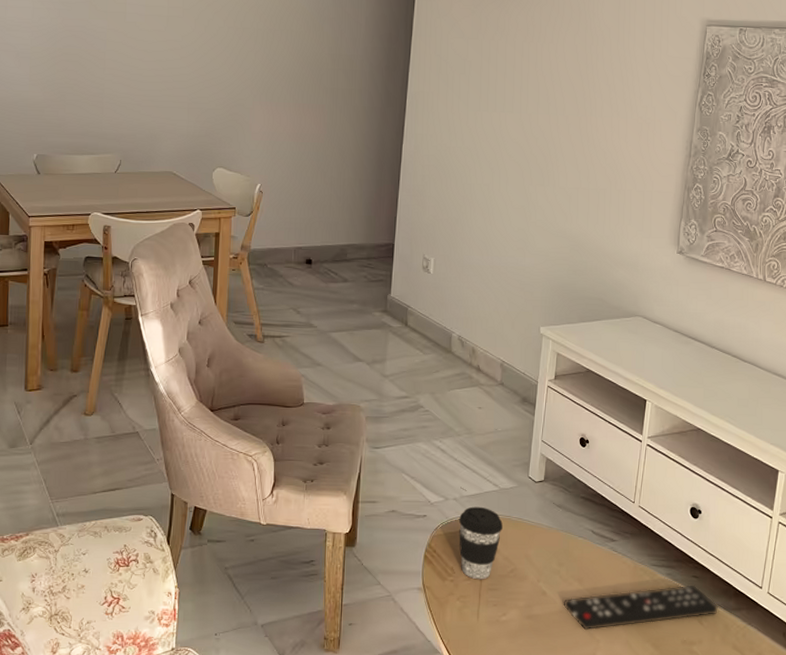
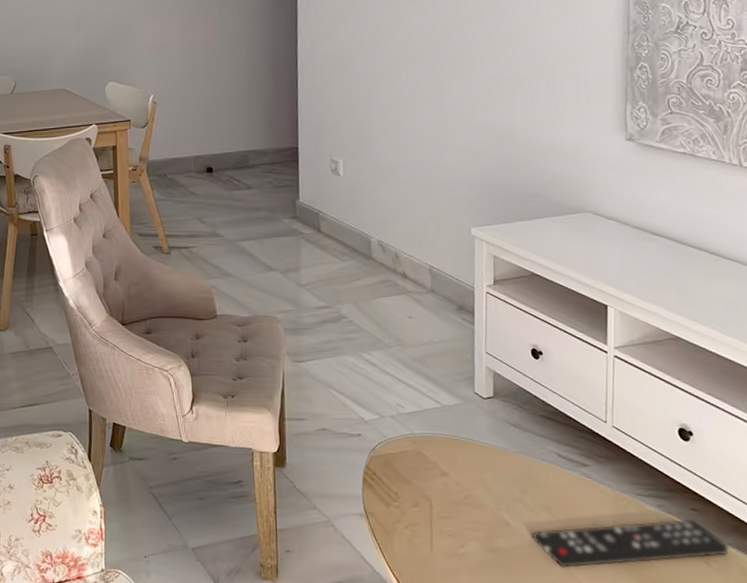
coffee cup: present [458,506,503,580] -> none [398,425,450,507]

